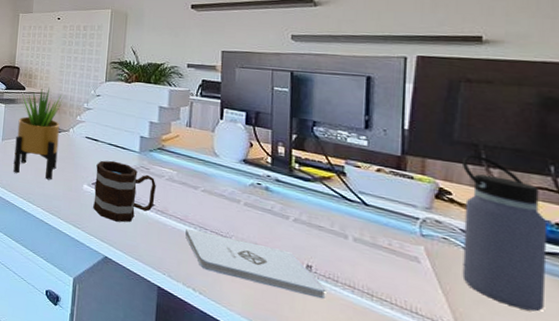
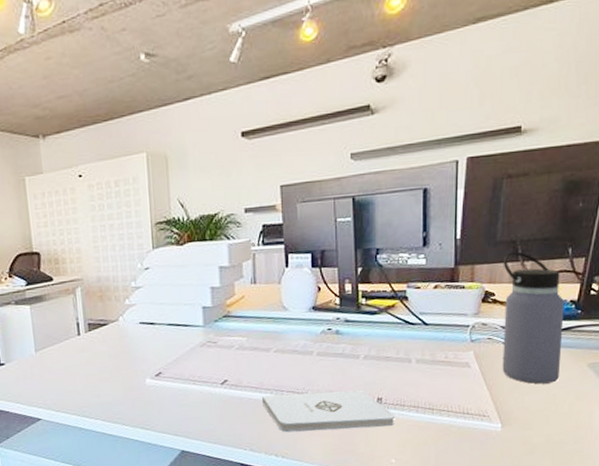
potted plant: present [13,87,63,180] -> none [49,271,111,388]
mug: present [93,160,156,223] -> none [157,342,227,411]

